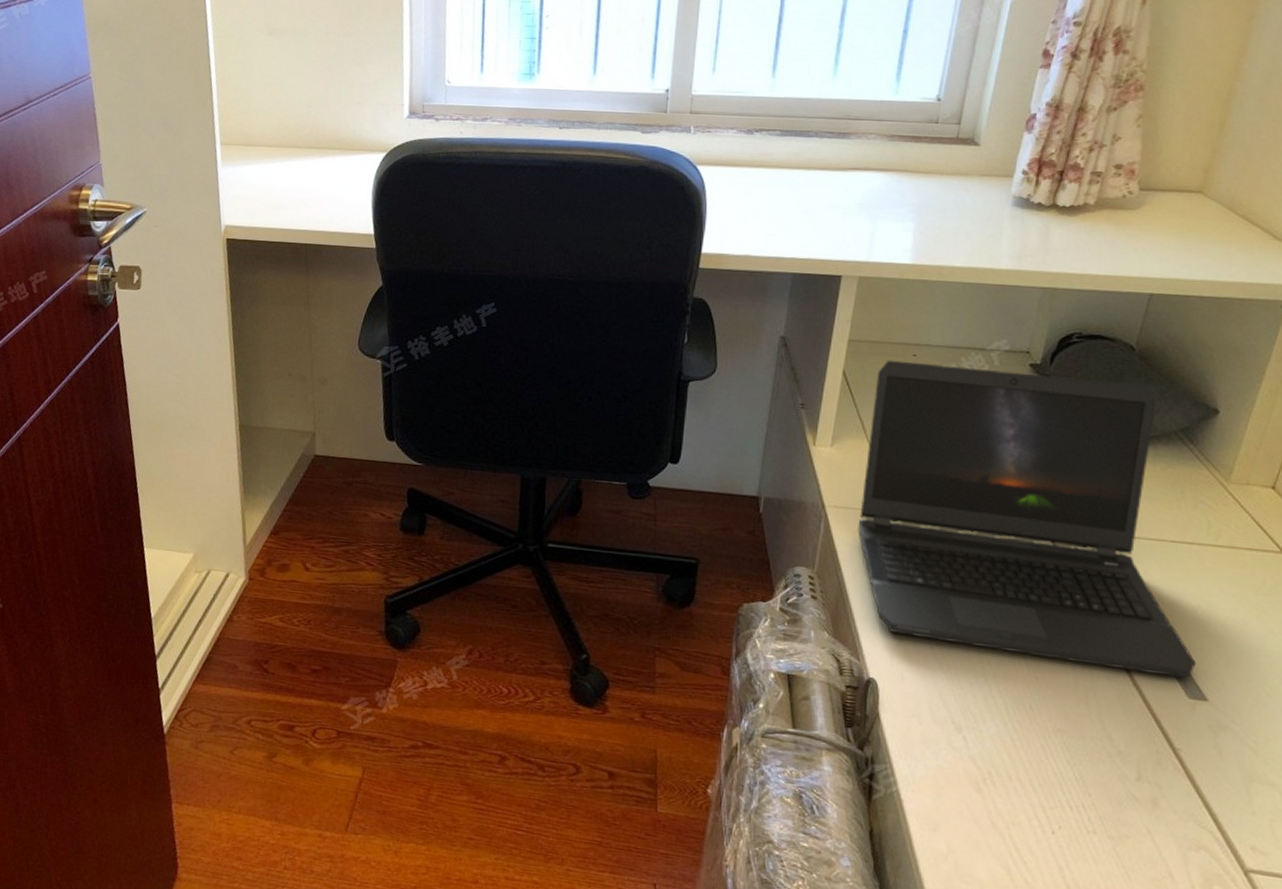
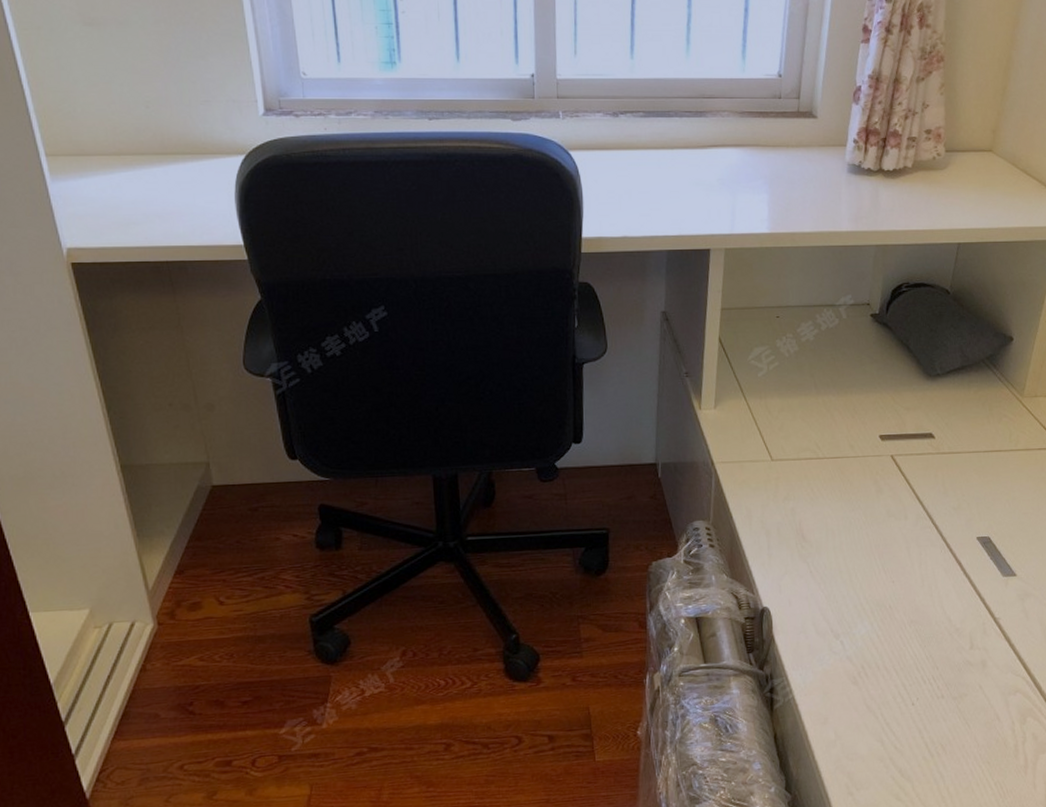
laptop computer: present [858,360,1196,678] -> none [743,322,1007,566]

